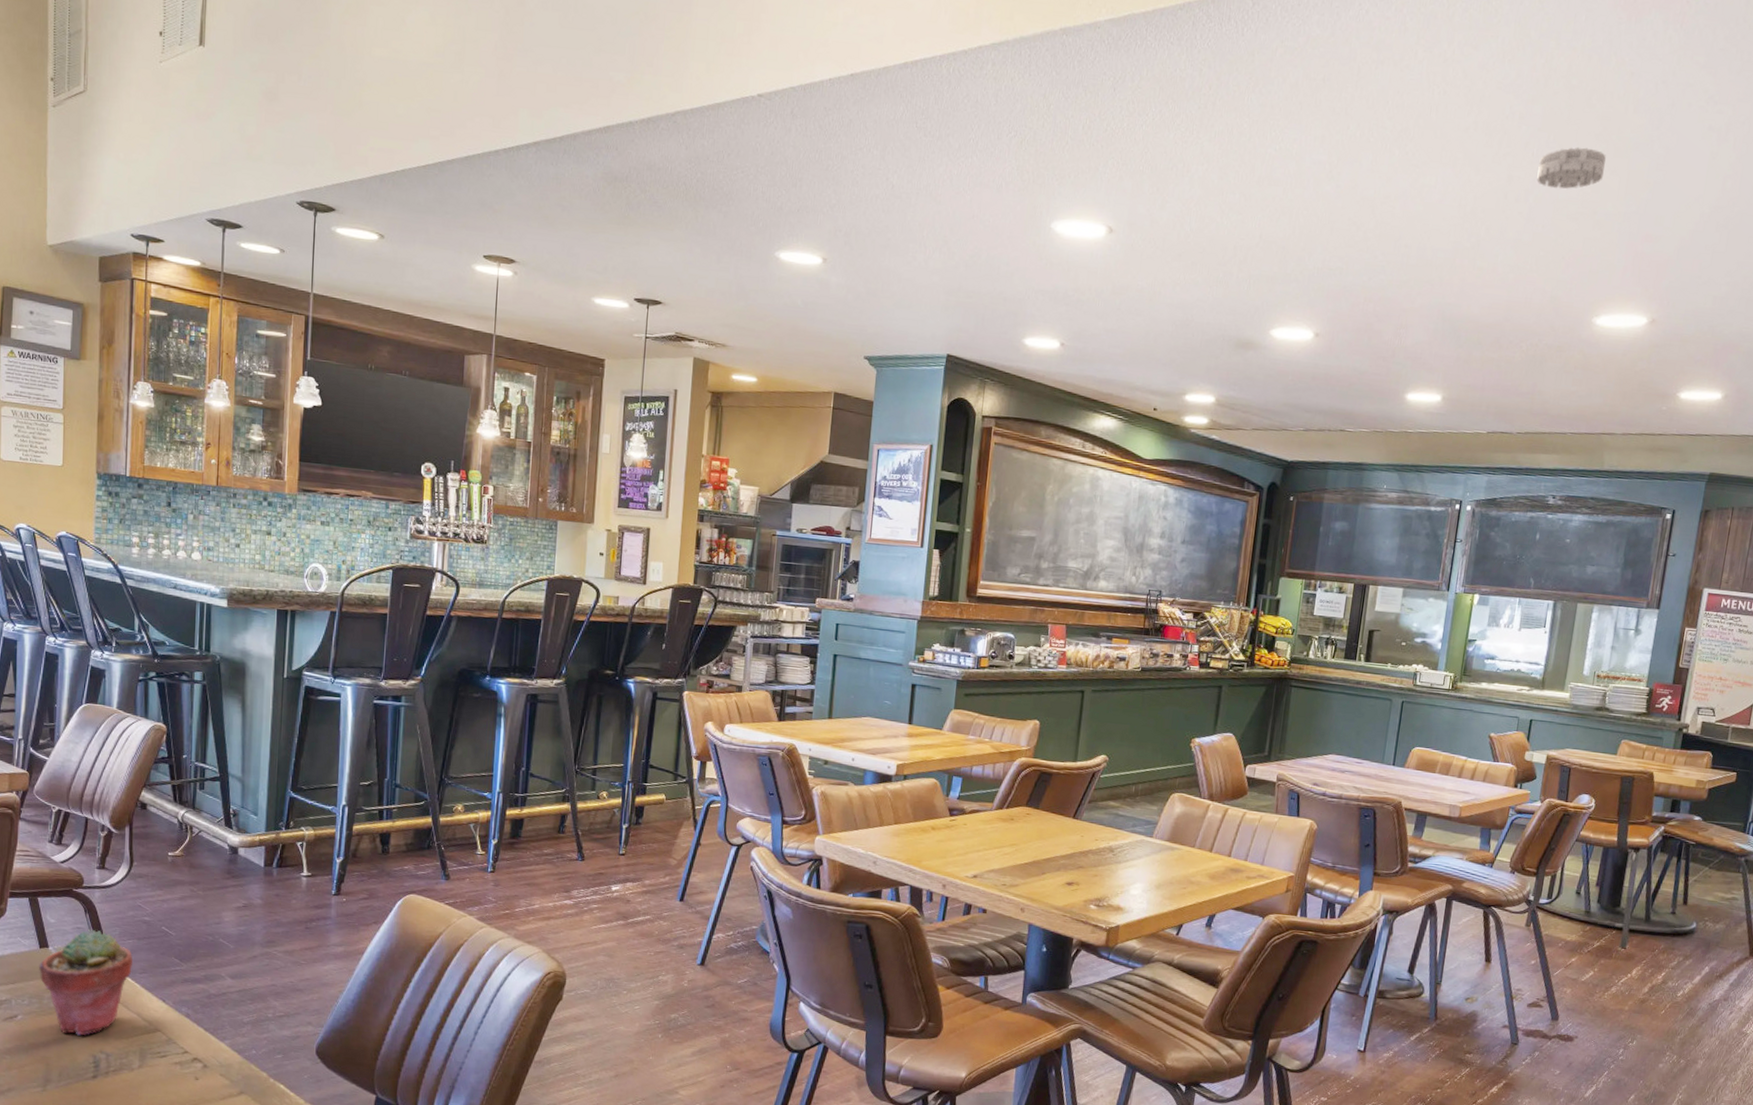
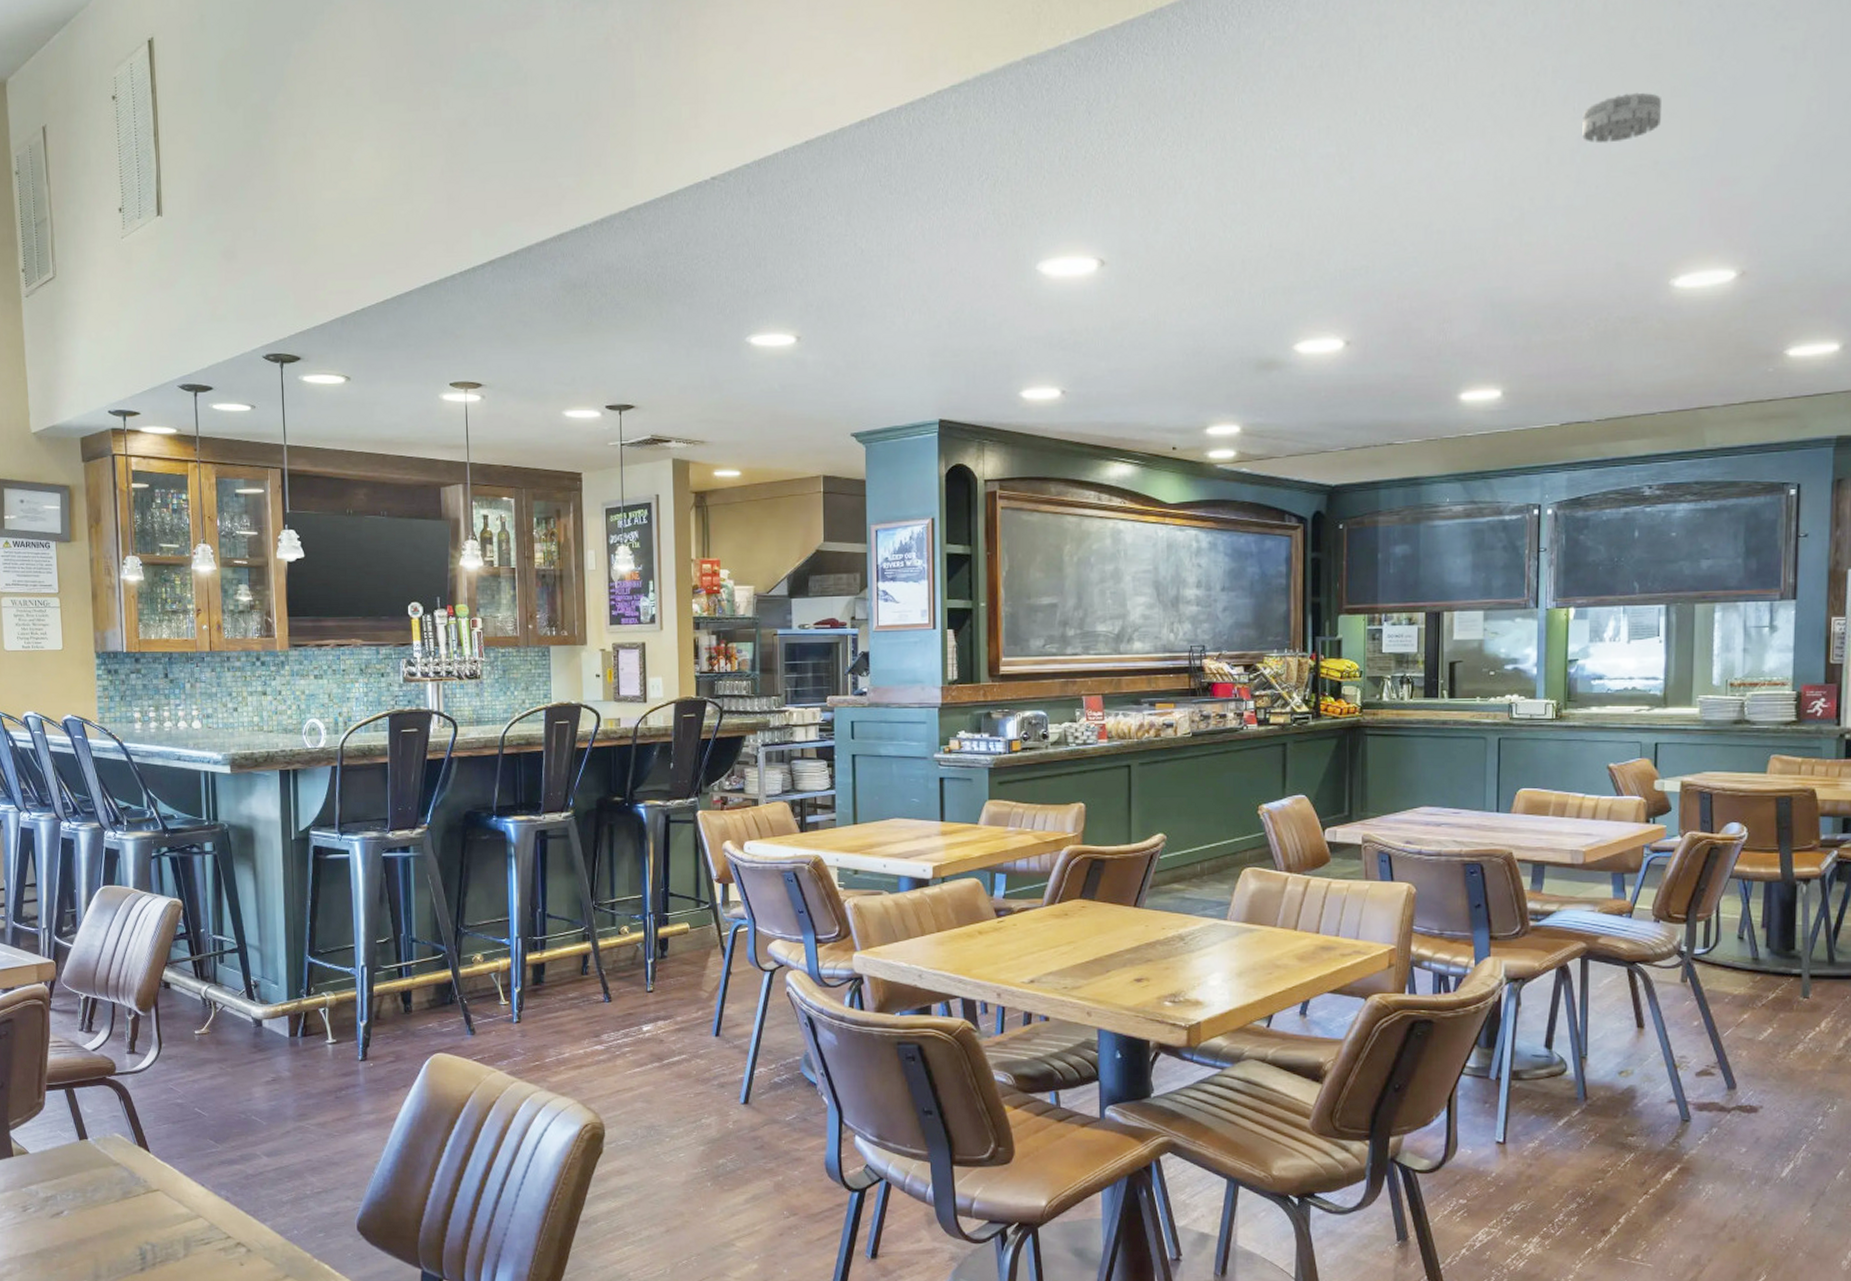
potted succulent: present [38,929,133,1036] -> none [79,1116,170,1228]

